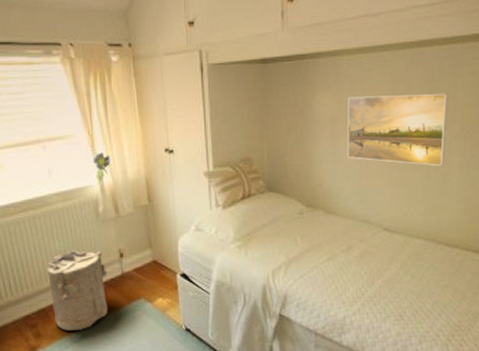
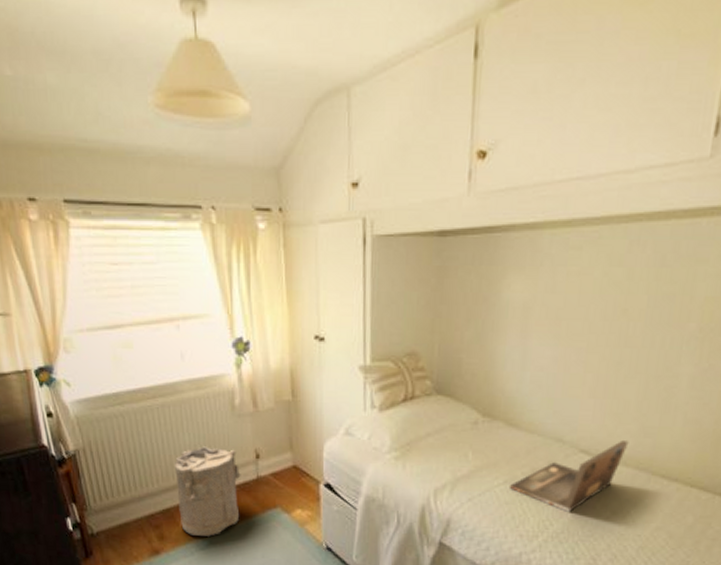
laptop: none [331,218,419,279] -> present [509,441,629,512]
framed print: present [347,93,449,167] -> none [540,281,685,377]

